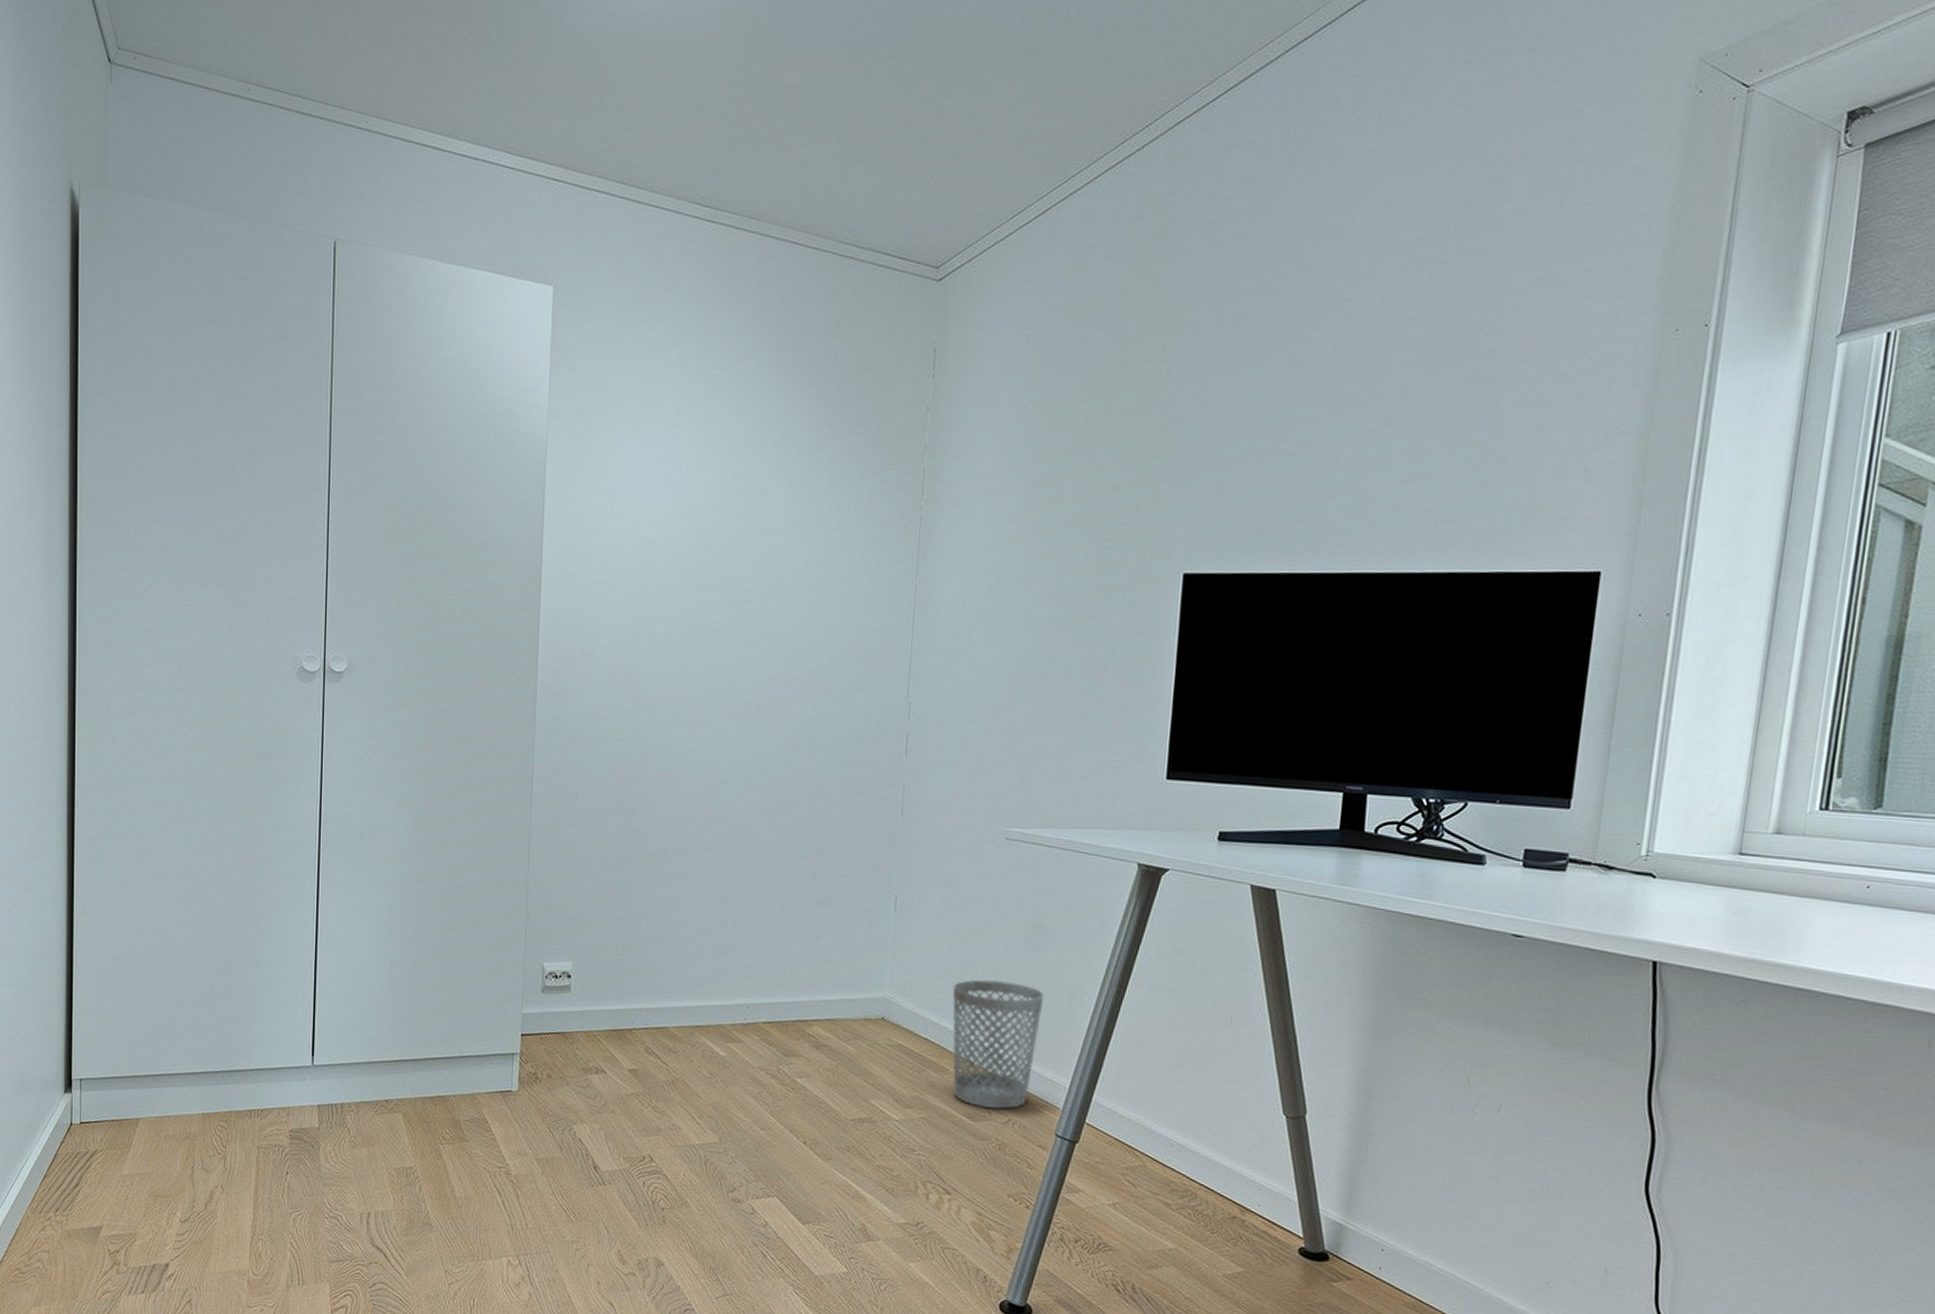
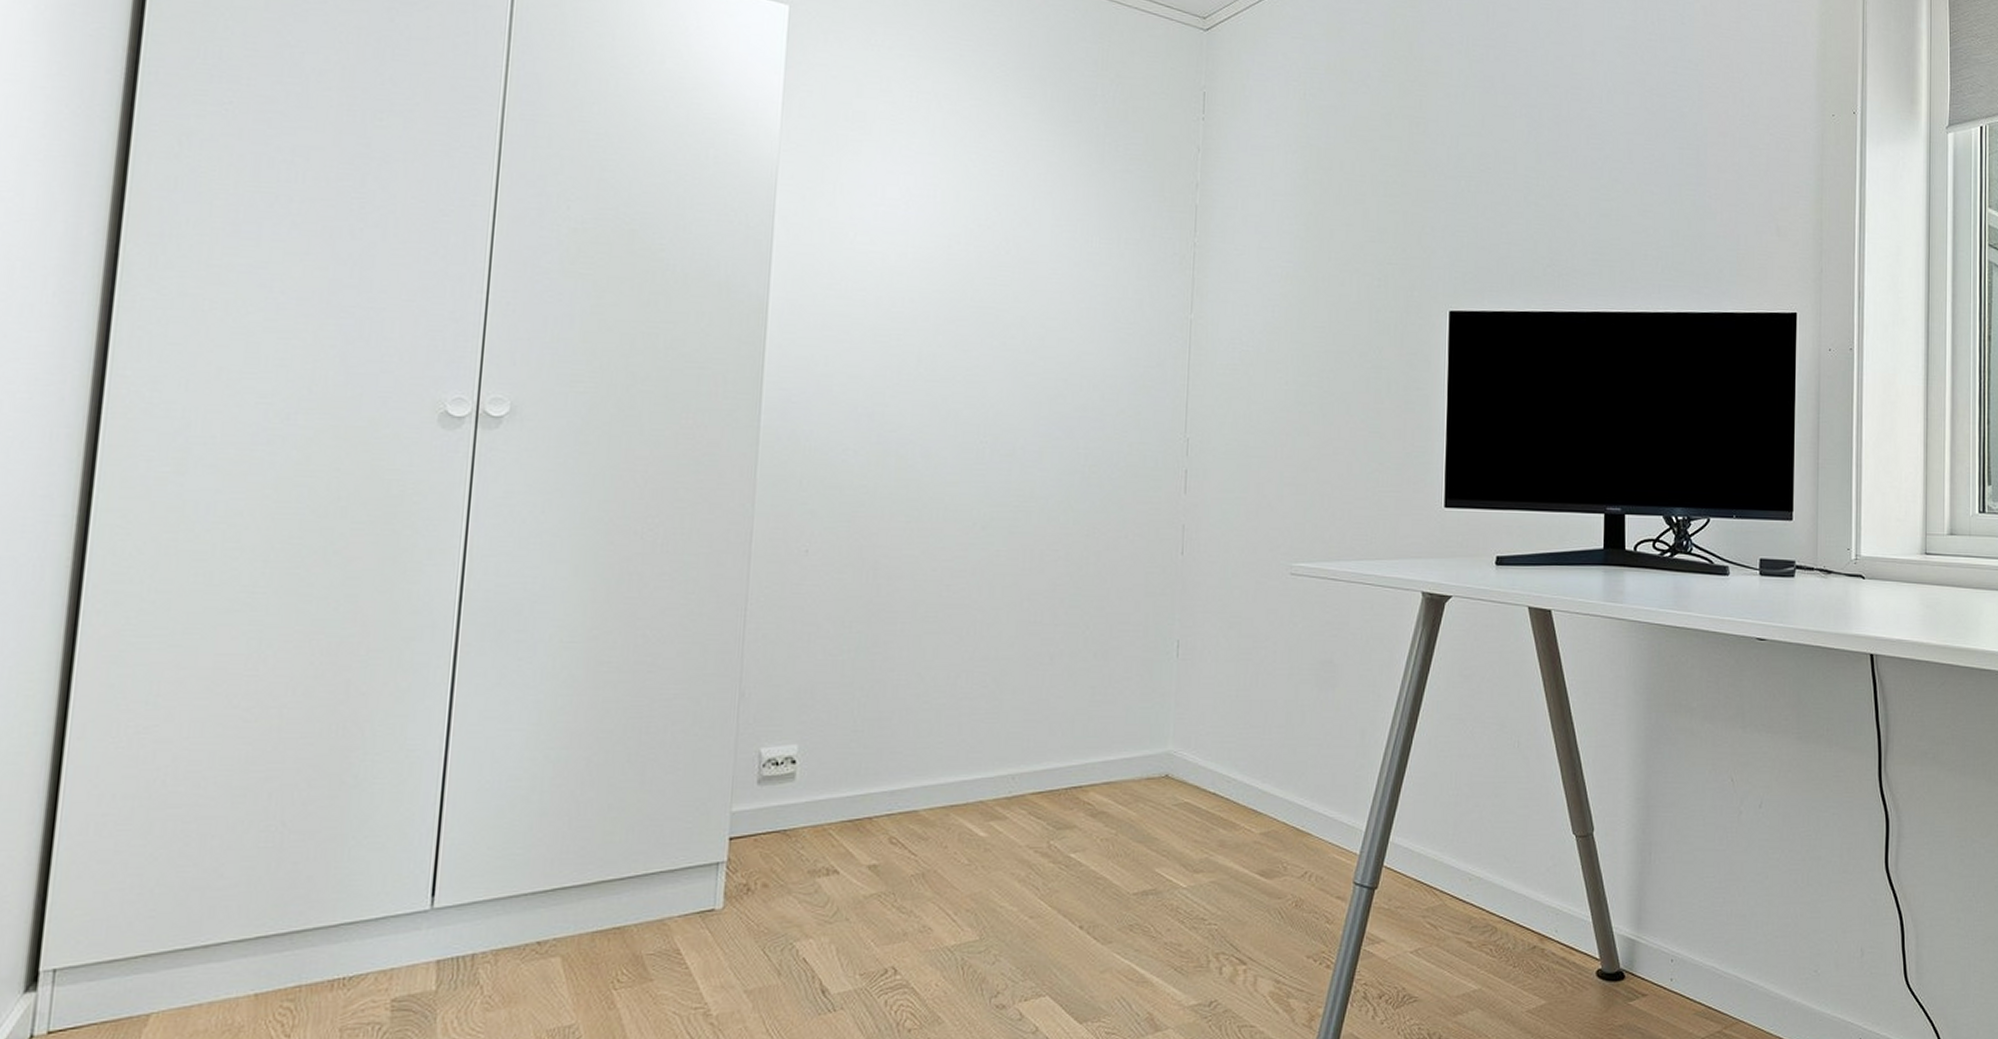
wastebasket: present [952,979,1044,1109] -> none [1241,722,1336,862]

